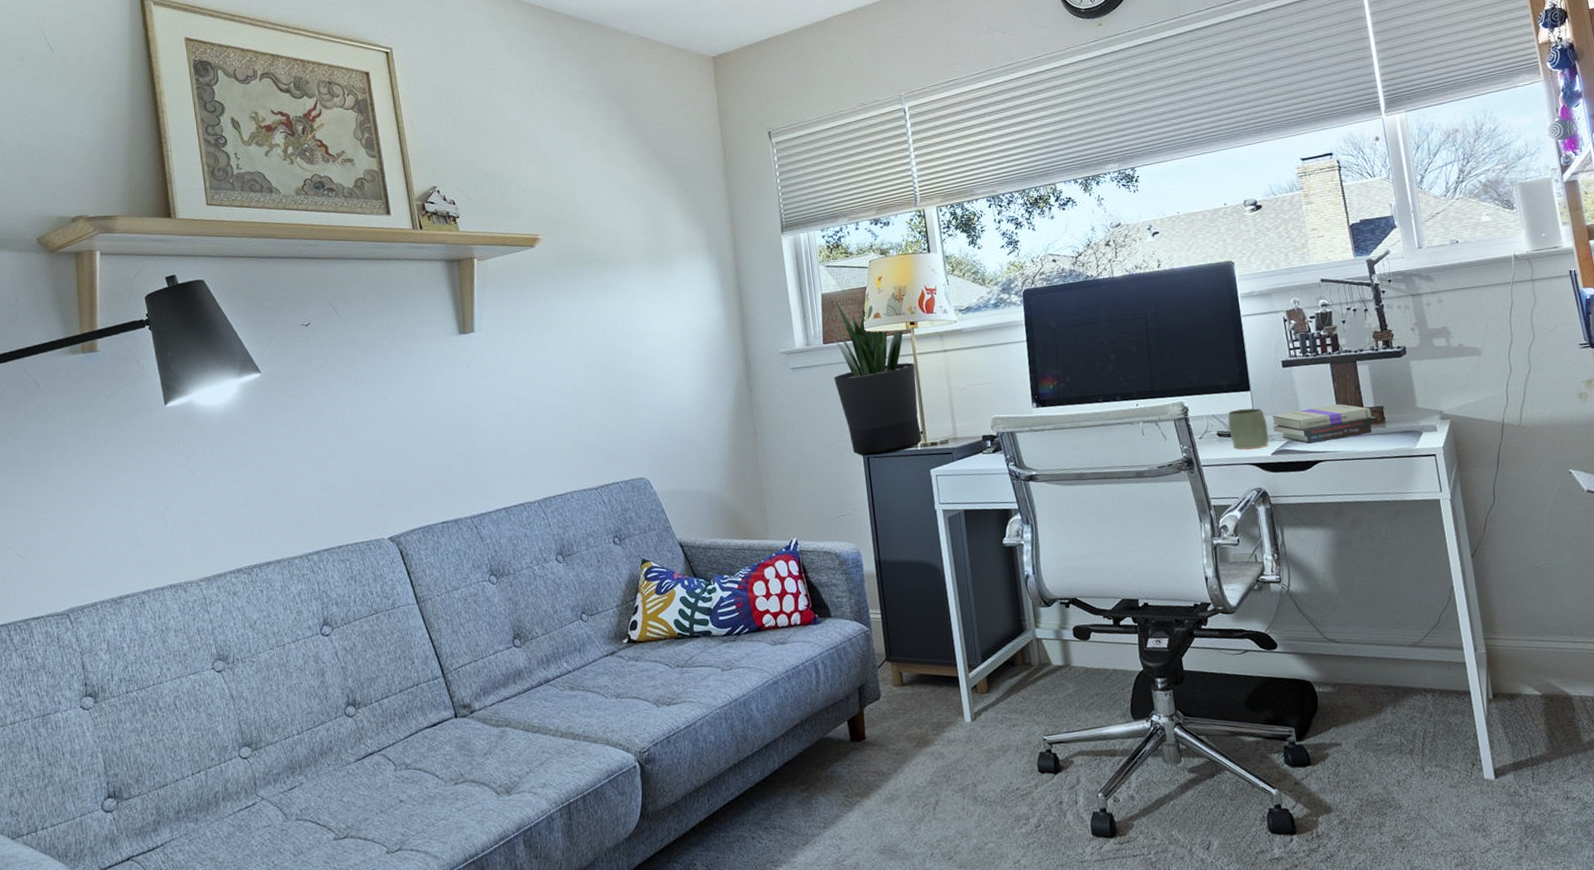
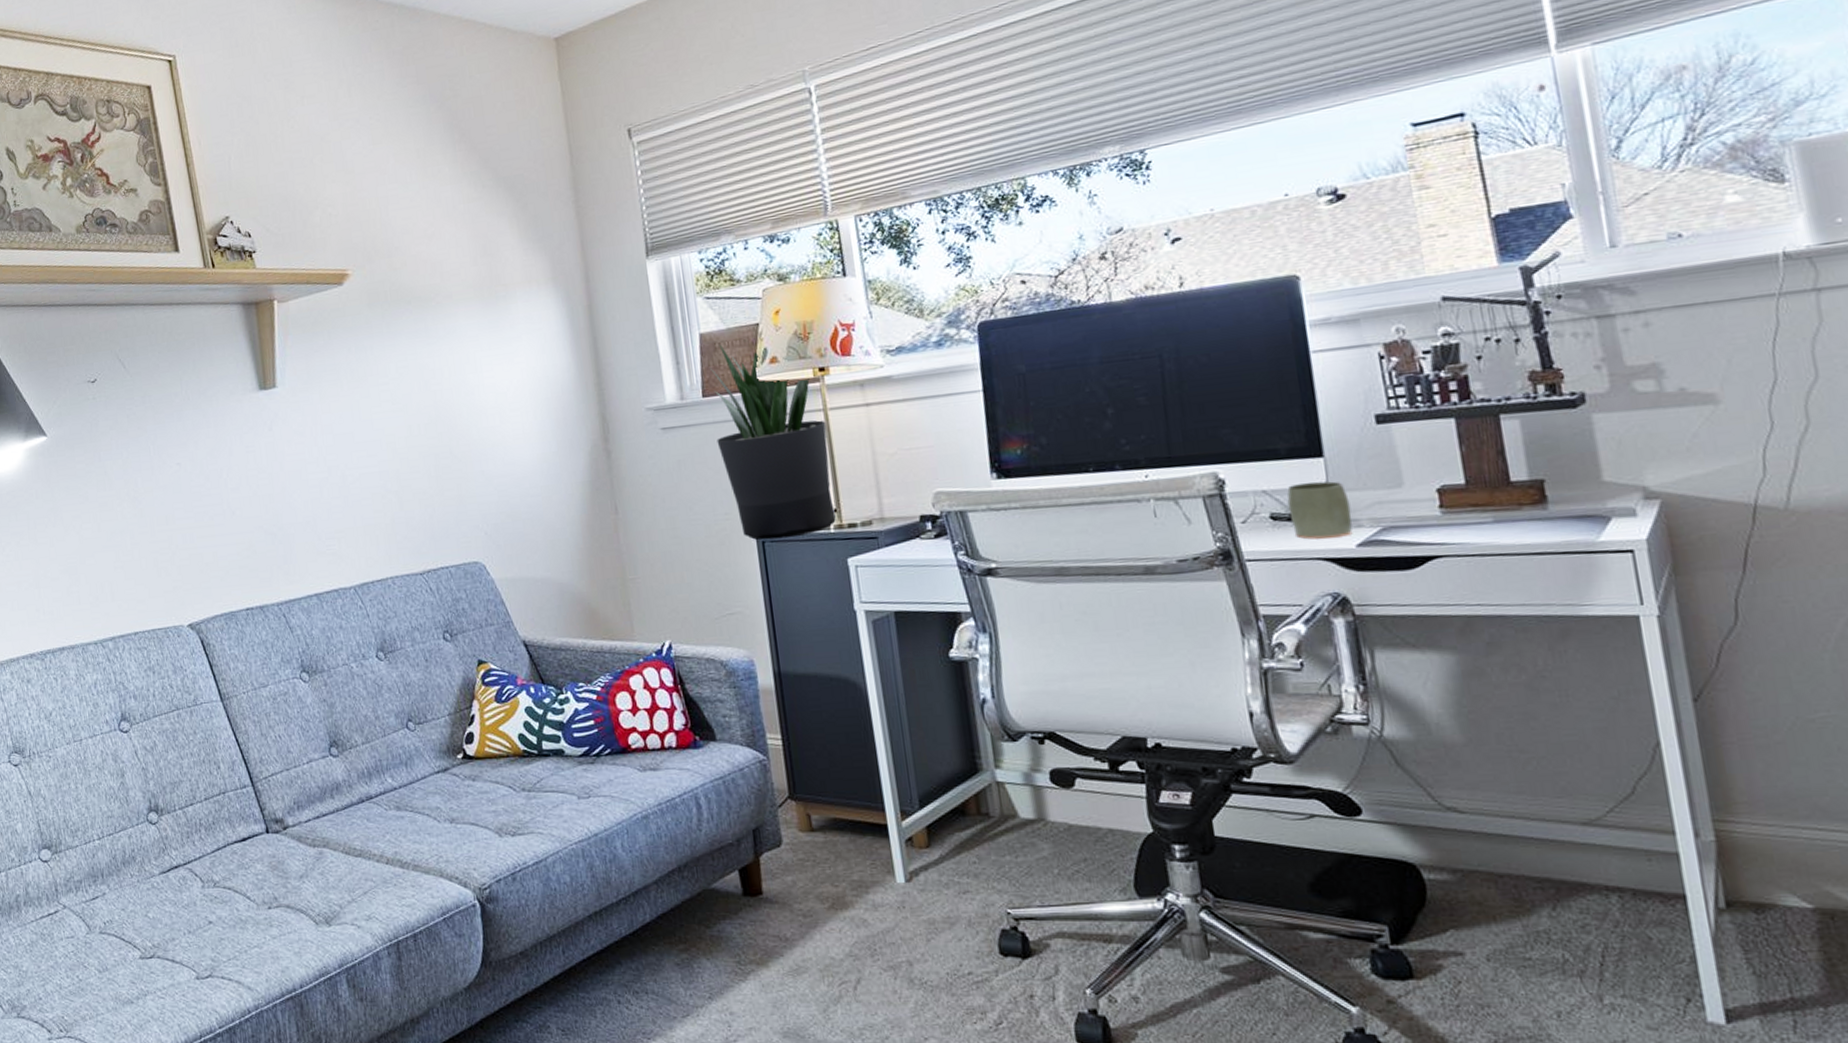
books: present [1271,404,1378,444] -> none [1357,476,1535,532]

